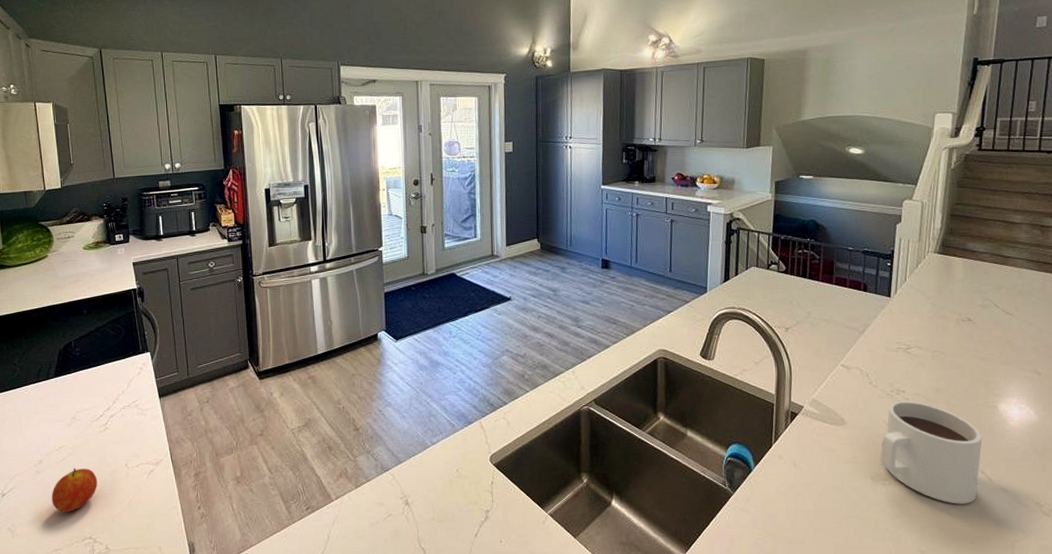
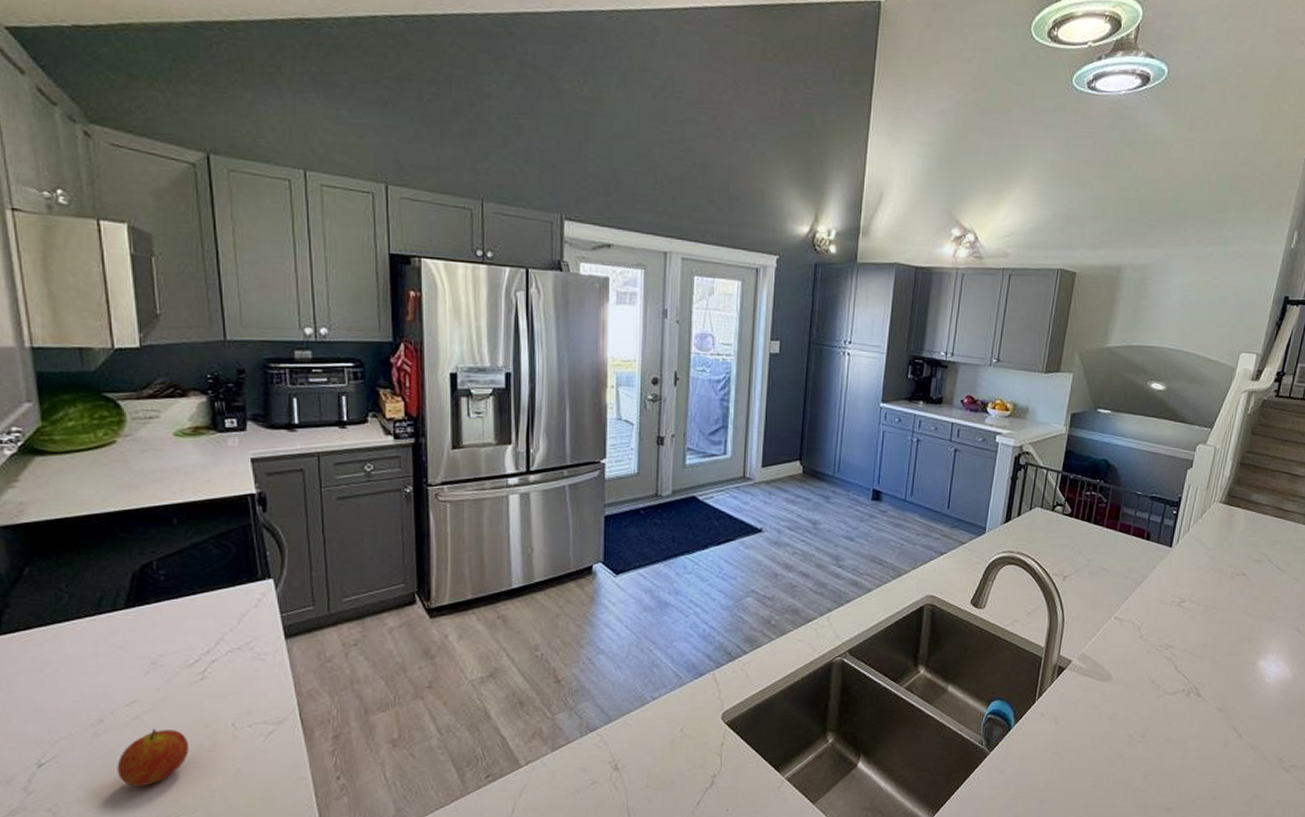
mug: present [880,400,982,504] -> none [1141,656,1240,761]

